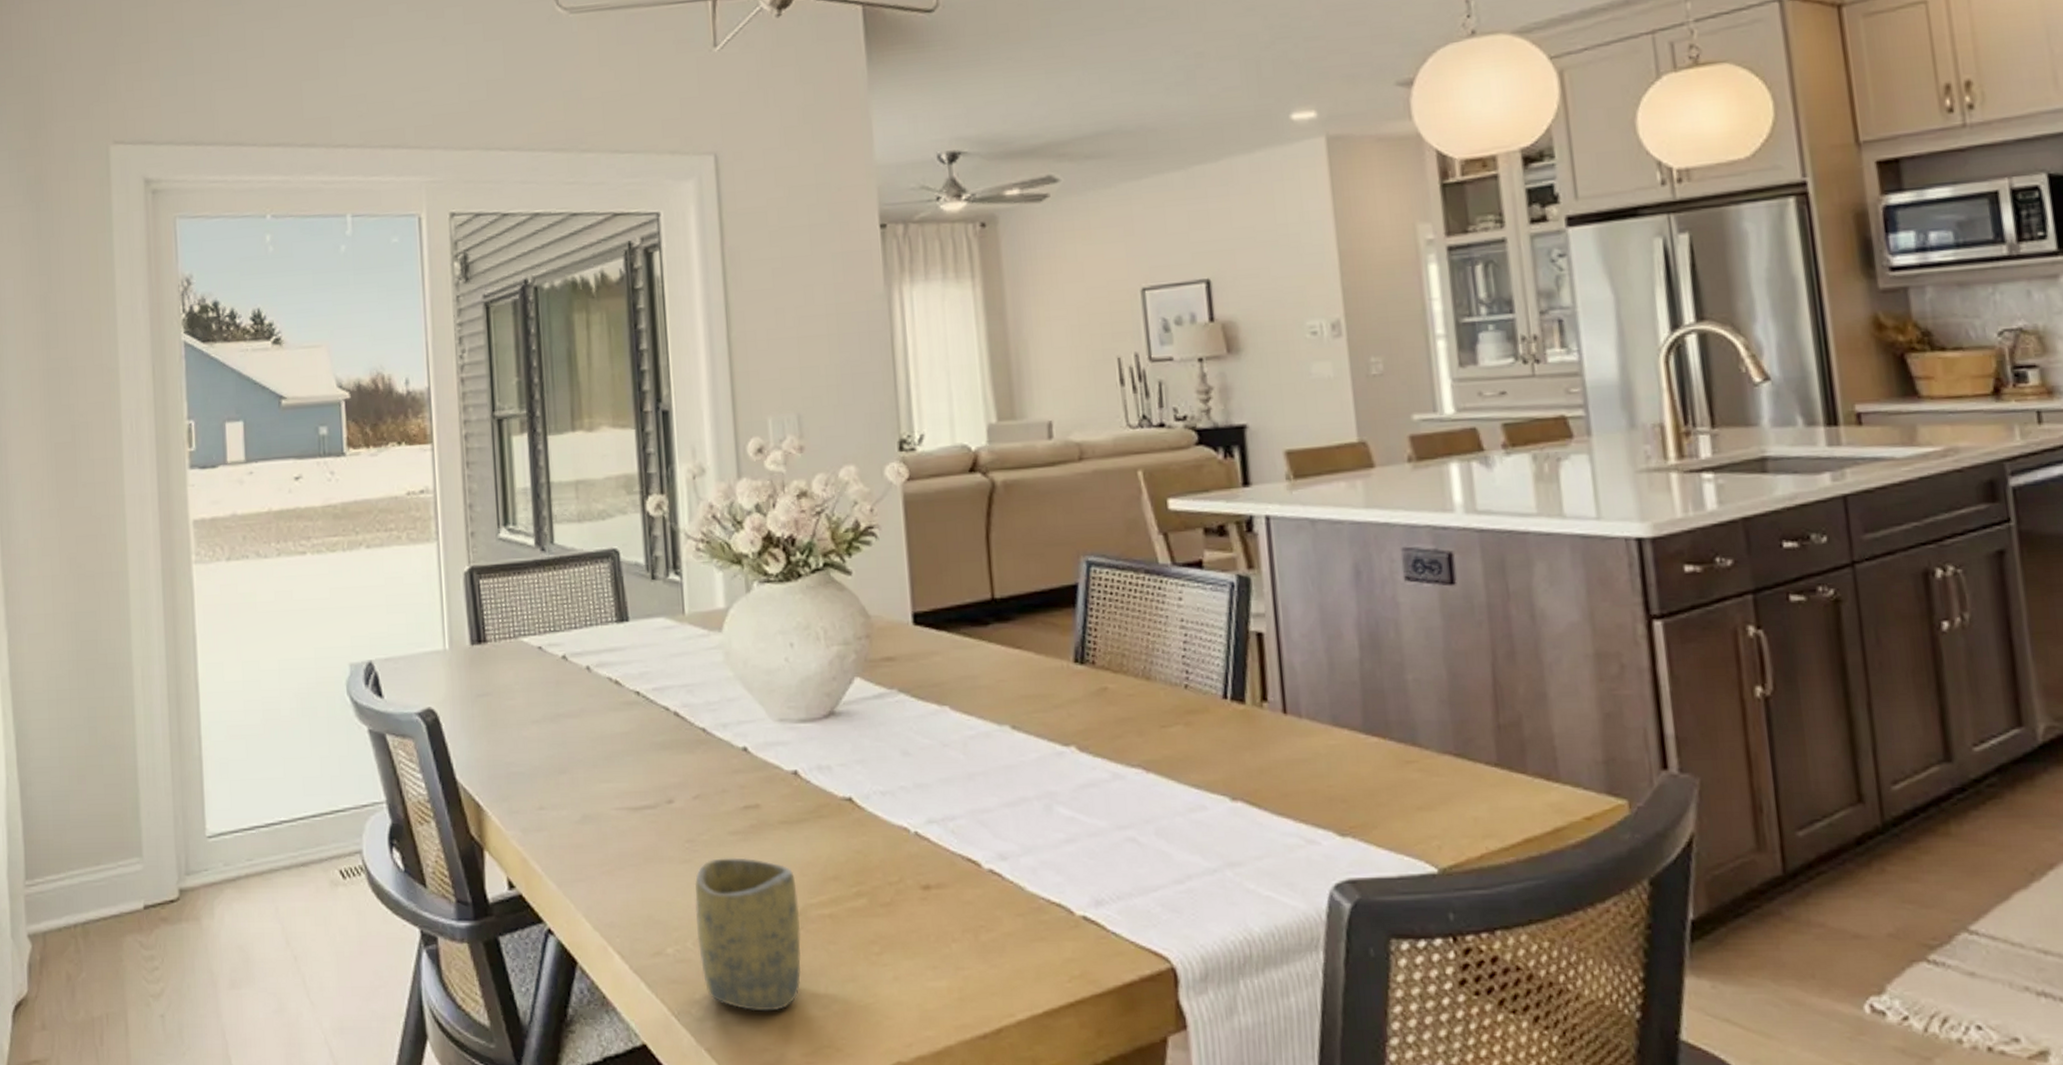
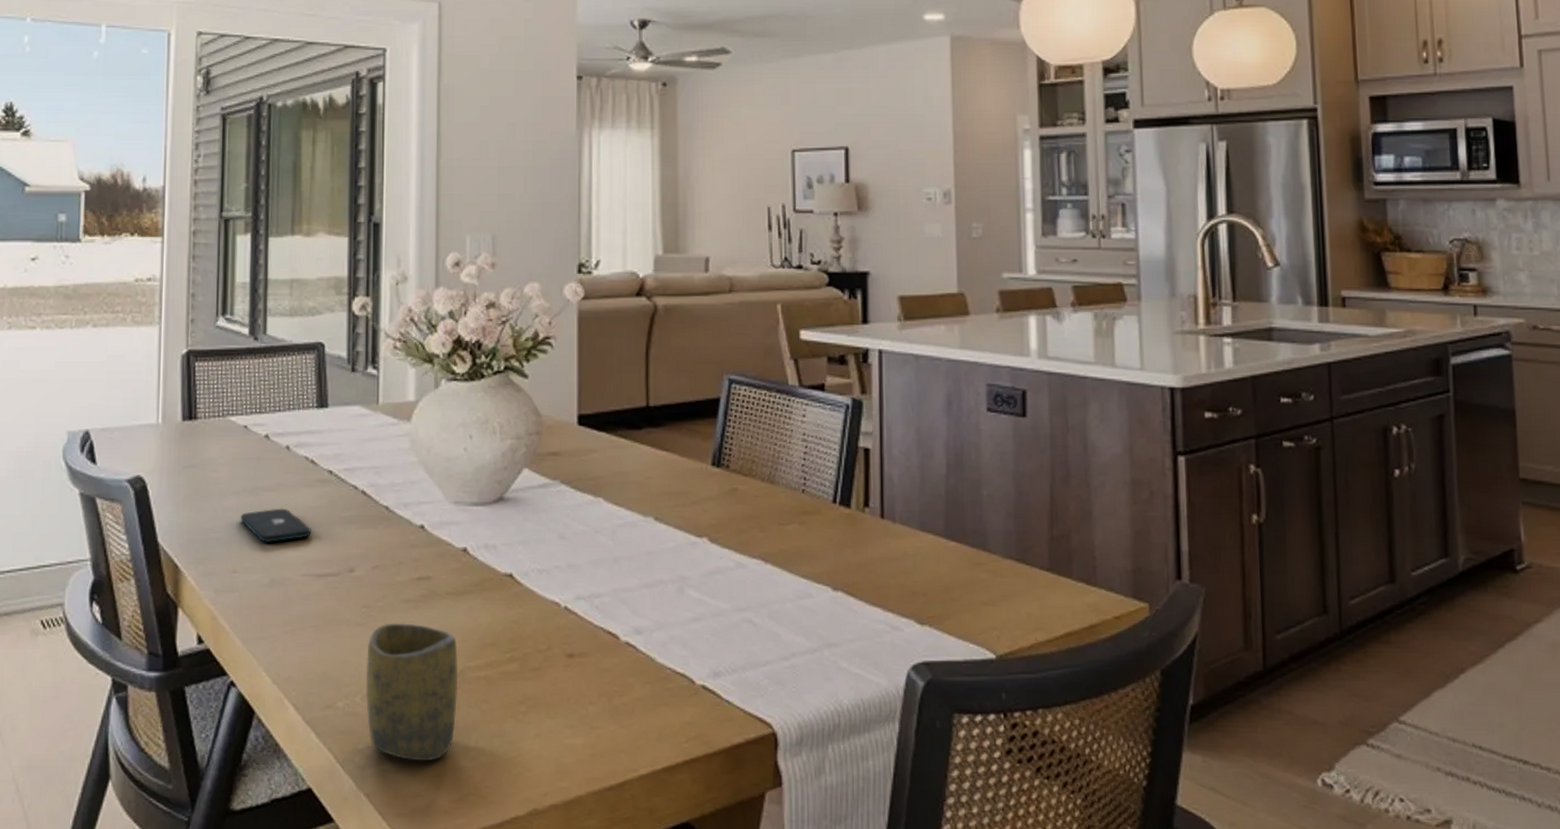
smartphone: none [542,735,623,776] -> present [240,508,312,544]

